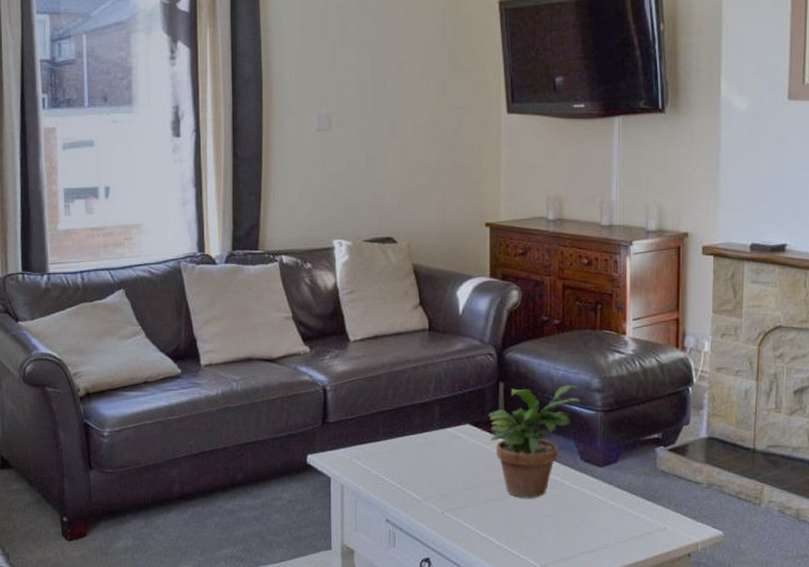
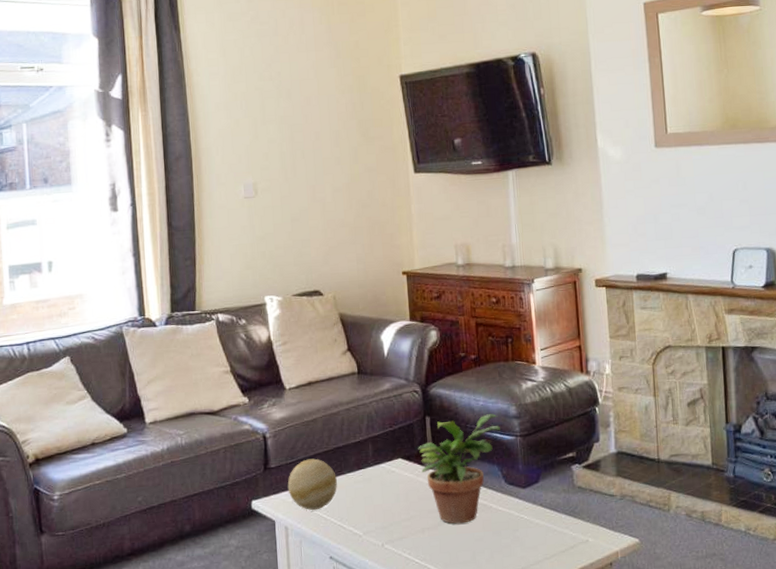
decorative ball: none [346,416,399,470] -> present [287,458,337,510]

